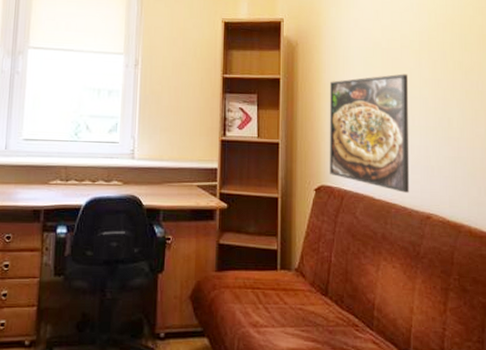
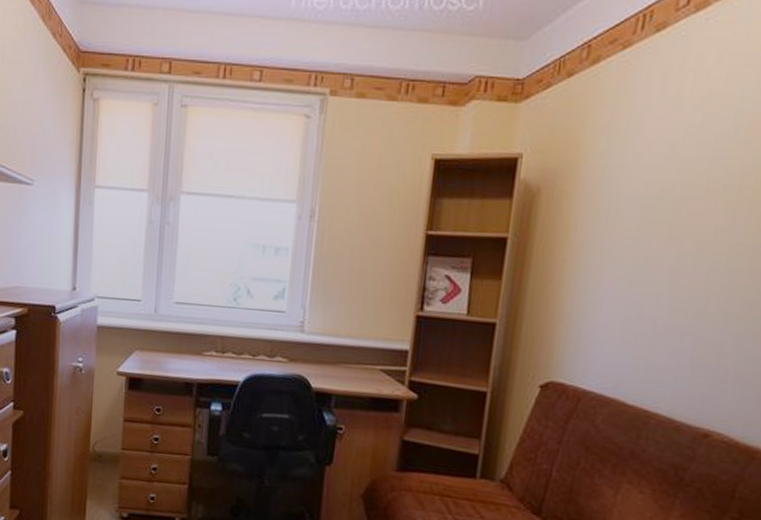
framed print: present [329,73,410,193] -> none [564,235,710,401]

